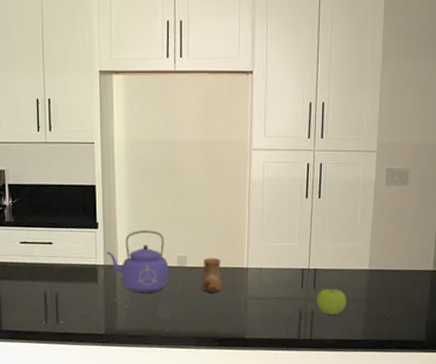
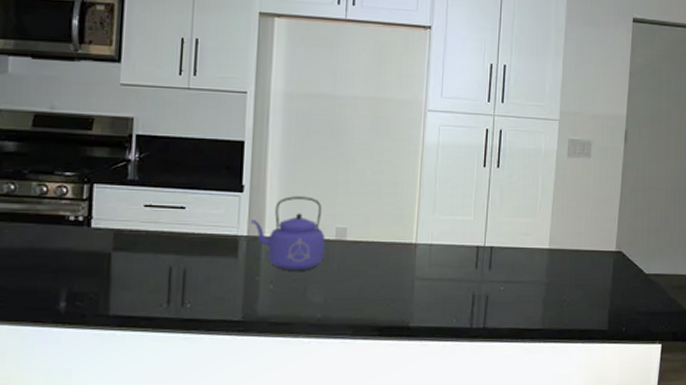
cup: present [200,258,223,293] -> none [361,231,387,272]
fruit: present [317,280,347,315] -> none [492,260,525,300]

